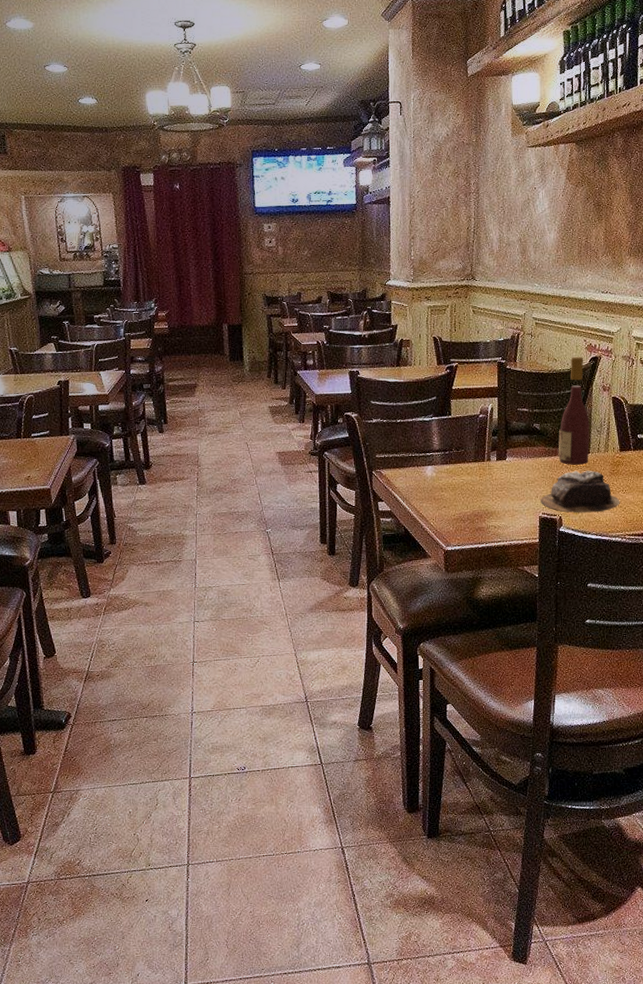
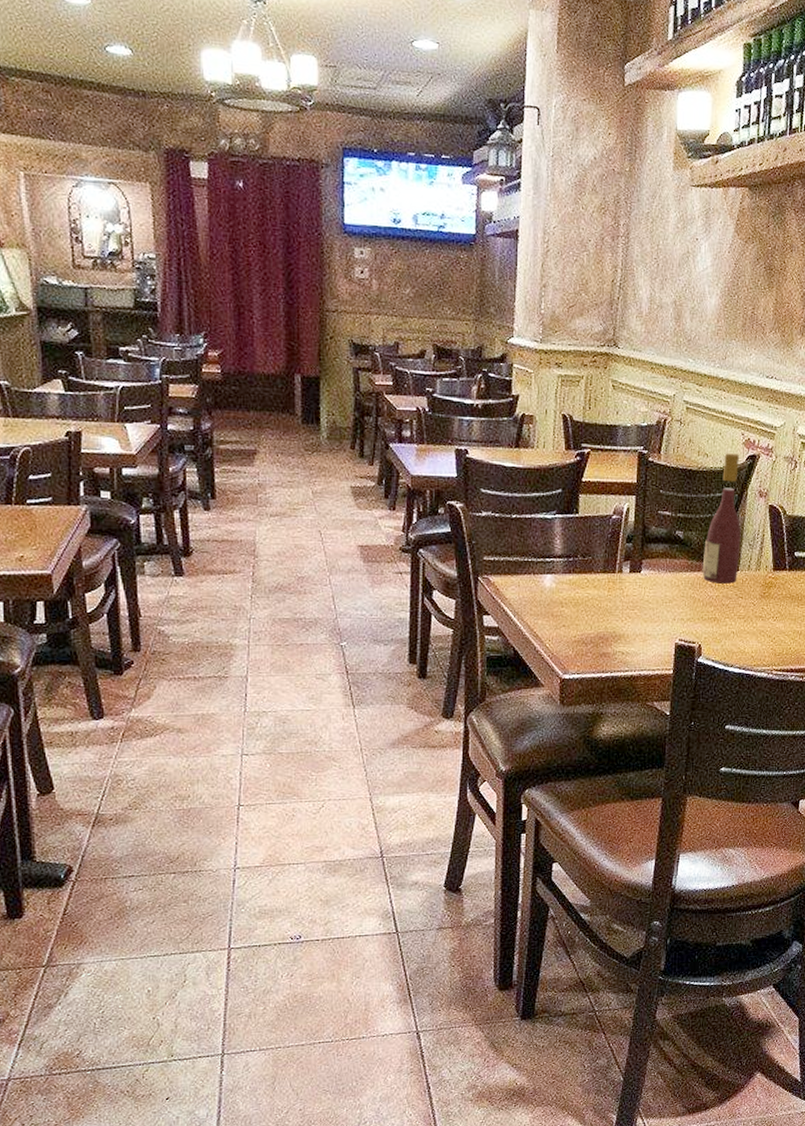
bread: present [540,470,620,513] -> none [678,590,769,642]

